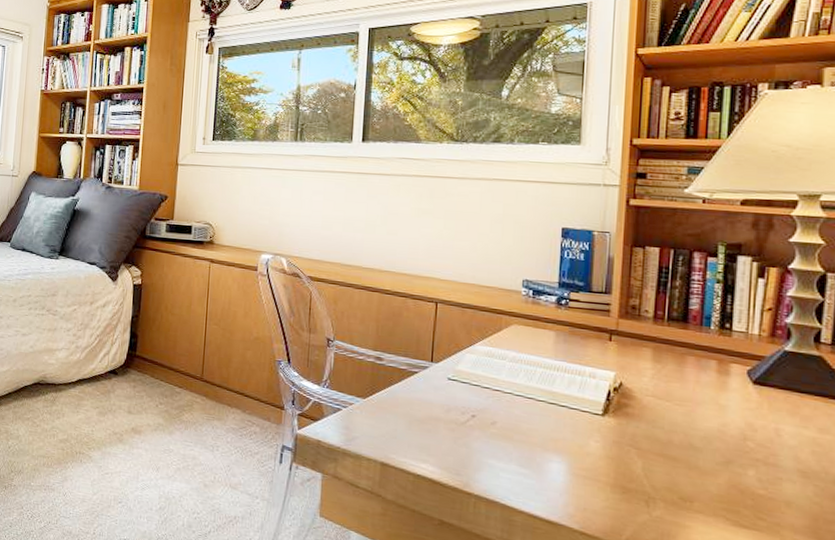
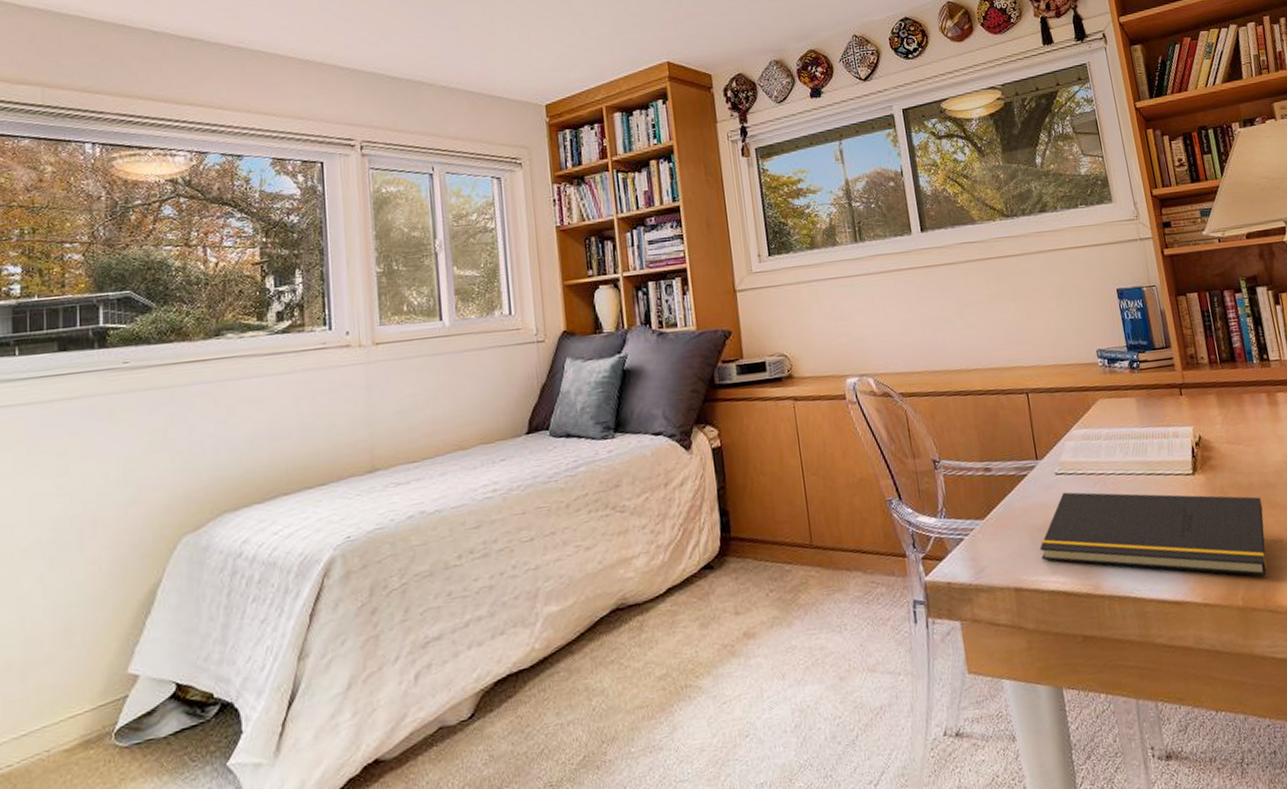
notepad: none [415,396,678,527] -> present [1040,492,1267,576]

